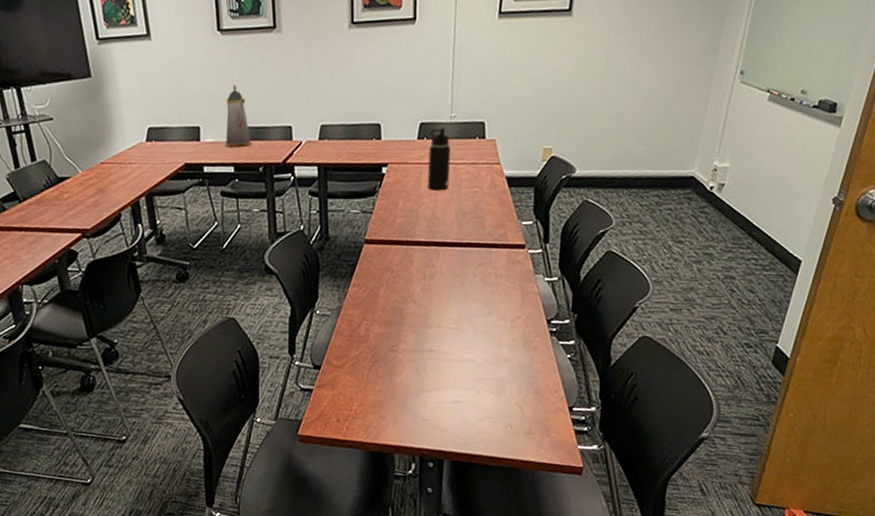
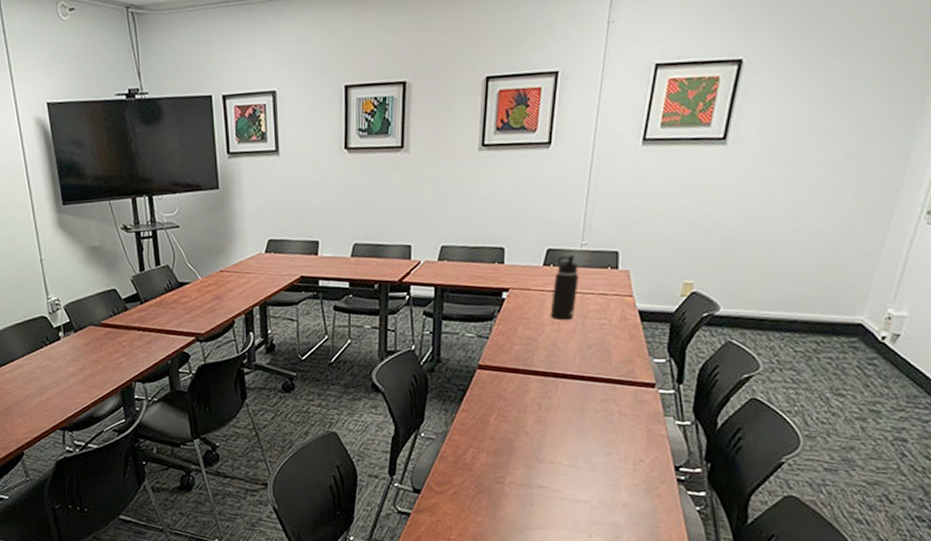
coffee pot: present [225,83,252,148] -> none [342,201,369,264]

